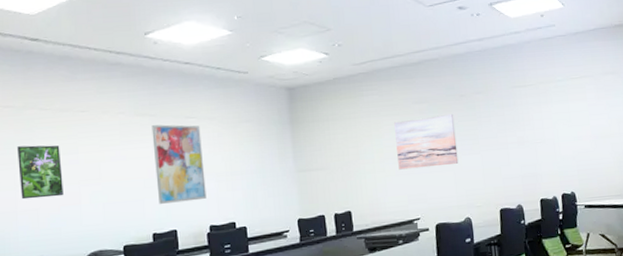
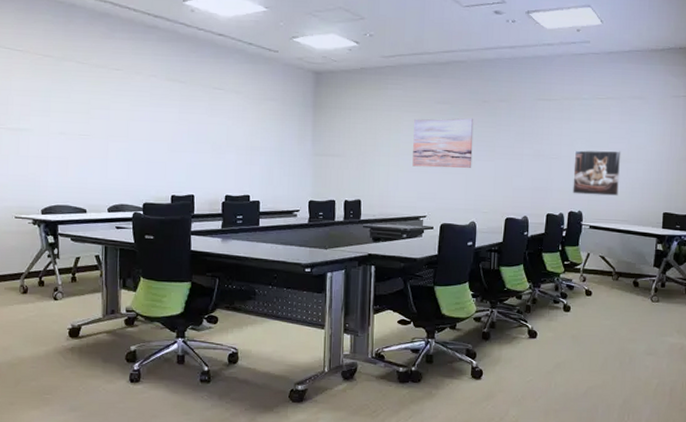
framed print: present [17,145,64,200] -> none [53,95,93,149]
wall art: present [151,124,207,204] -> none [179,92,227,170]
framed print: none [557,127,607,176] -> present [572,150,621,196]

